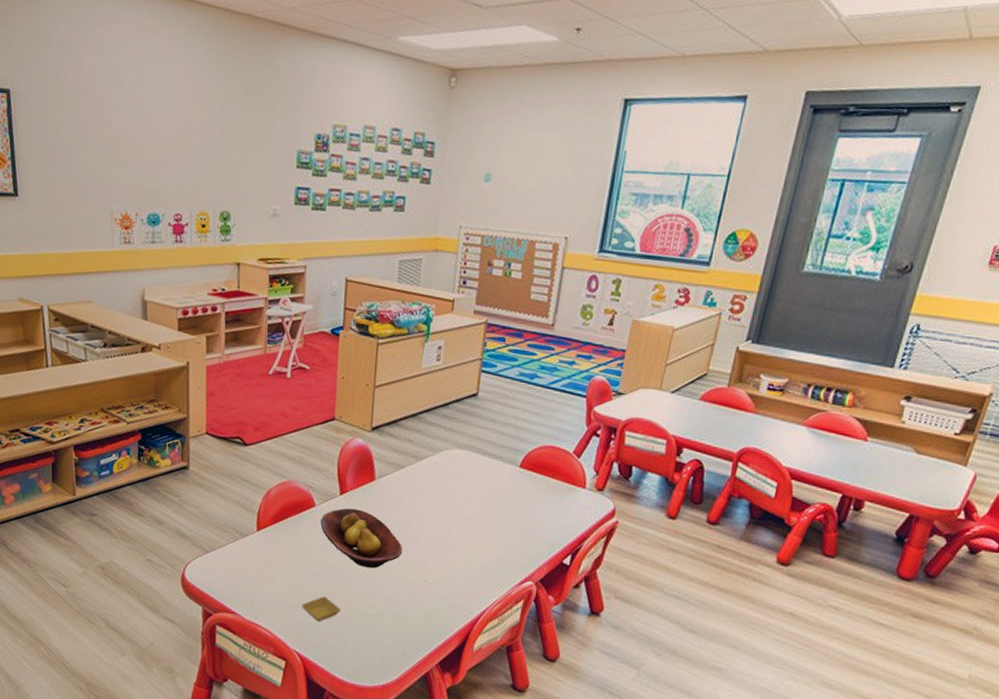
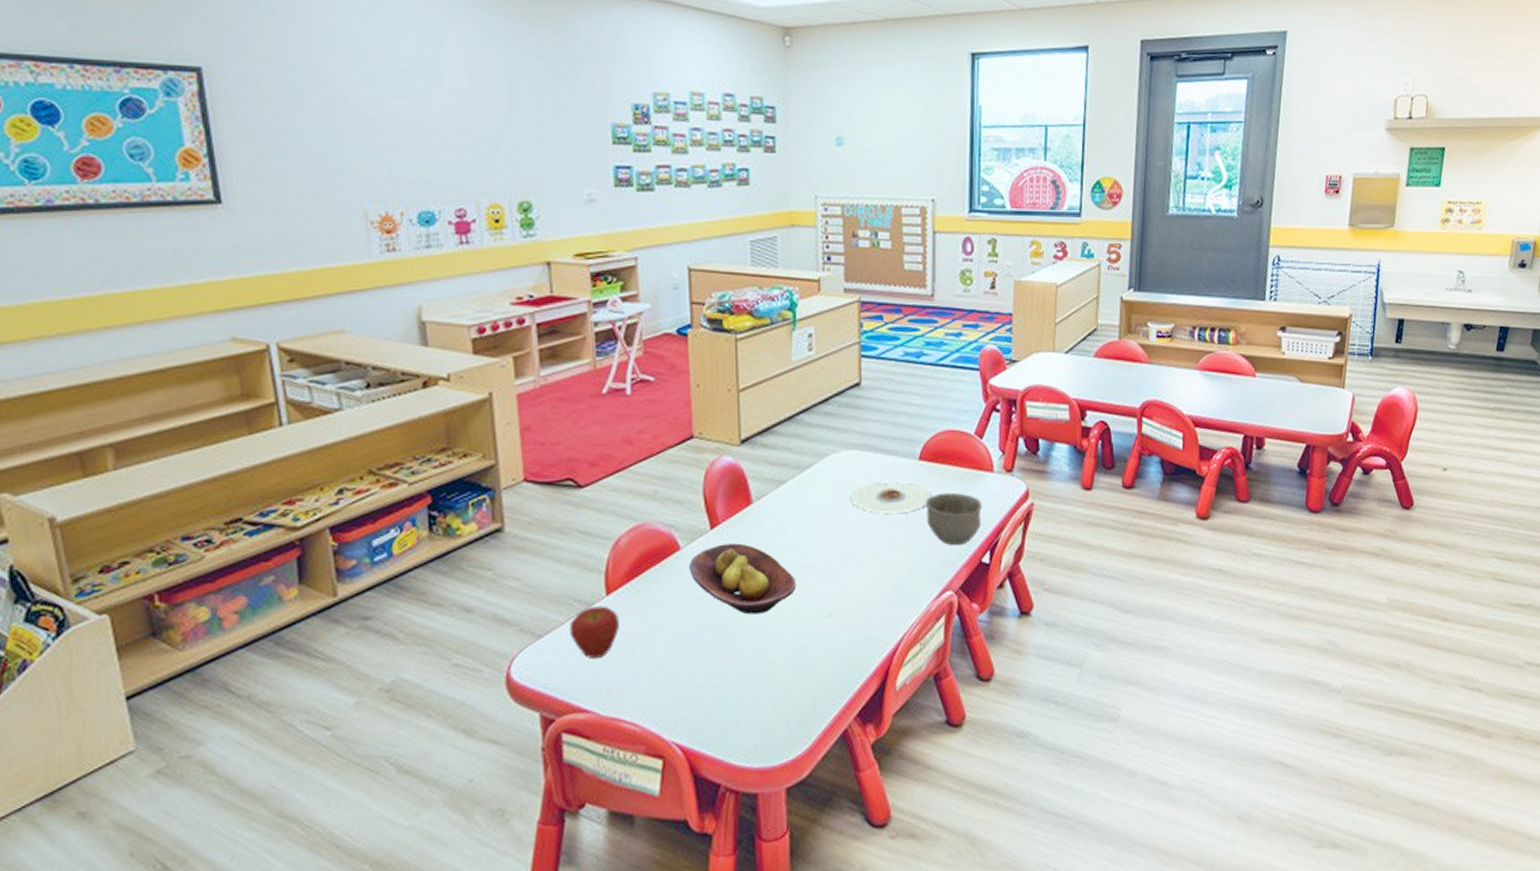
apple: none [228,537,265,577] -> present [570,605,619,660]
saucer: present [301,596,342,621] -> none [676,662,729,696]
plate: none [456,480,526,510] -> present [851,483,931,514]
bowl: none [519,498,571,546] -> present [925,492,982,546]

